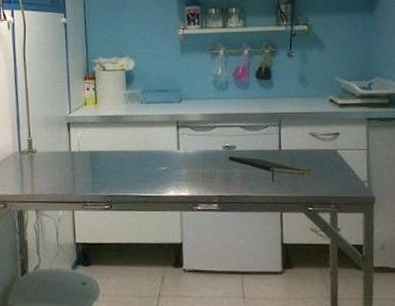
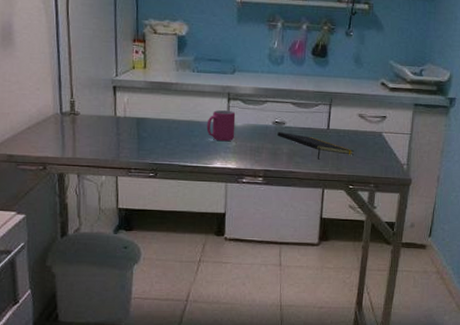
mug: none [158,138,186,170] -> present [206,110,236,142]

